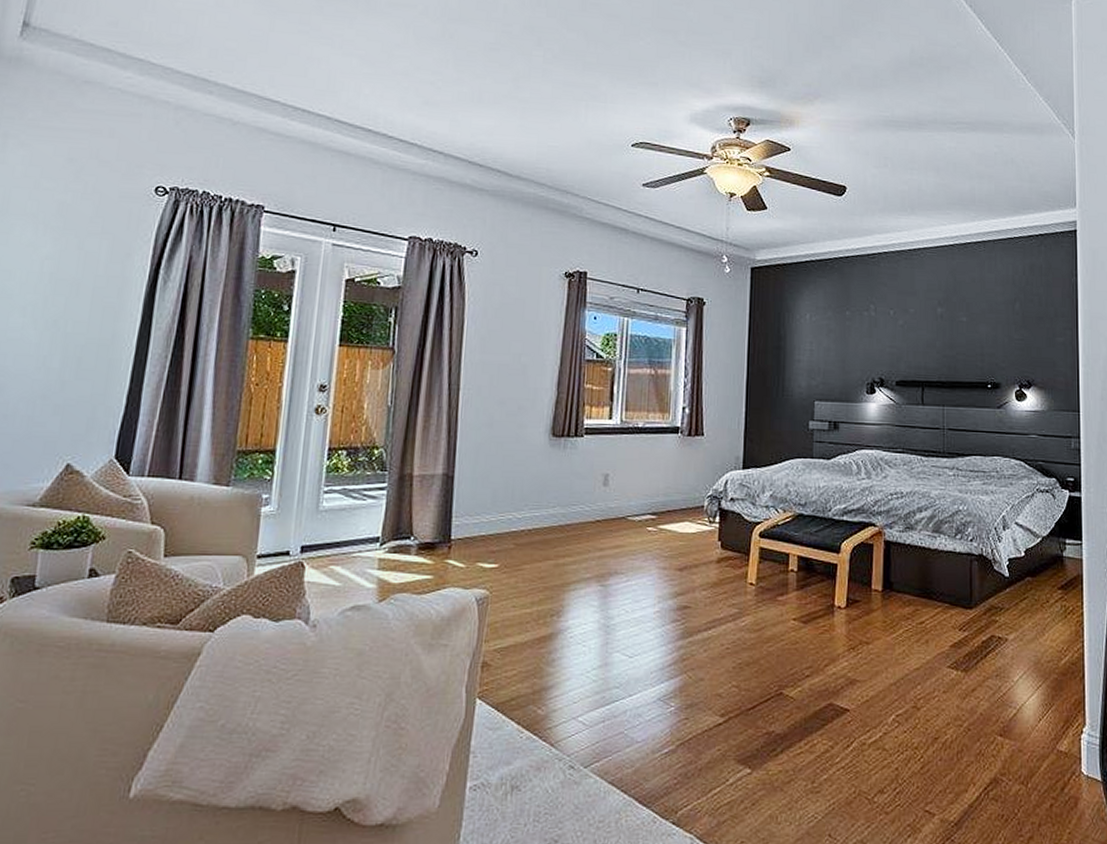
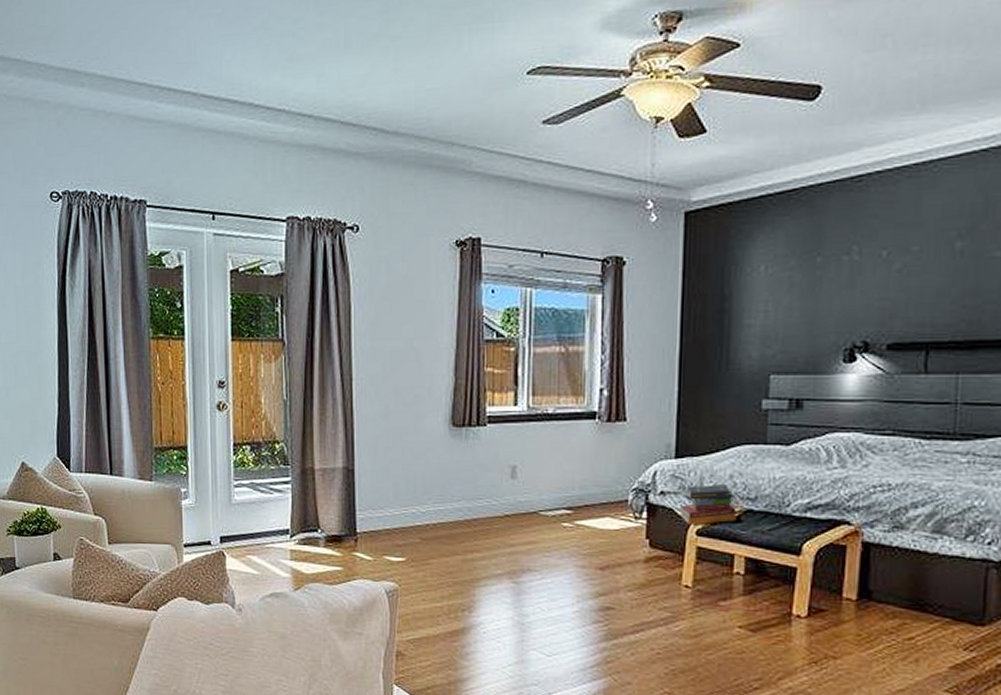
books: none [746,492,791,528] -> present [680,484,737,525]

